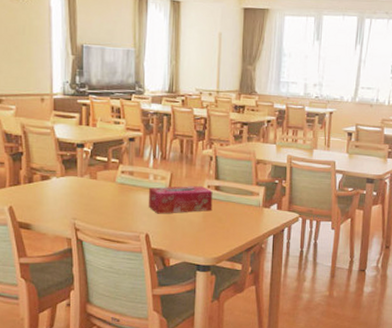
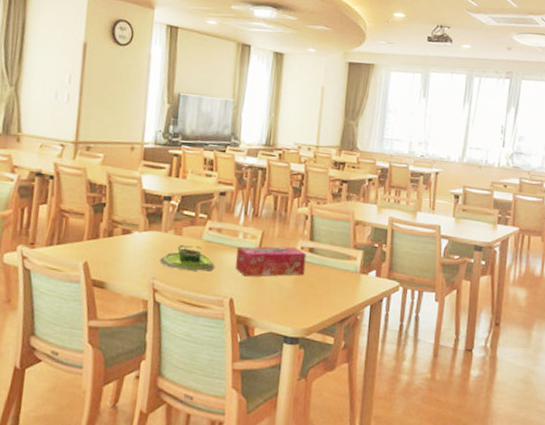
plant pot: none [78,188,130,211] -> present [159,245,216,271]

